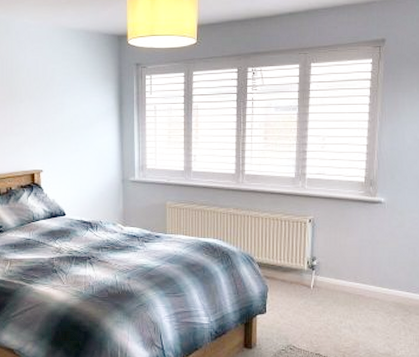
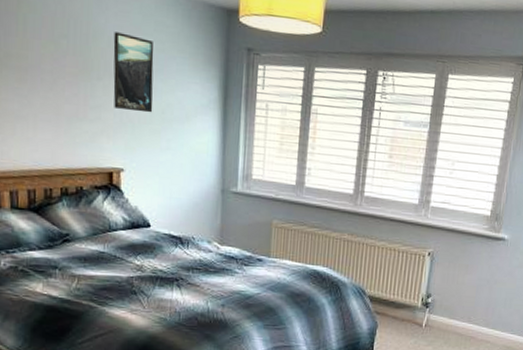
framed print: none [31,64,64,124] -> present [113,32,154,113]

